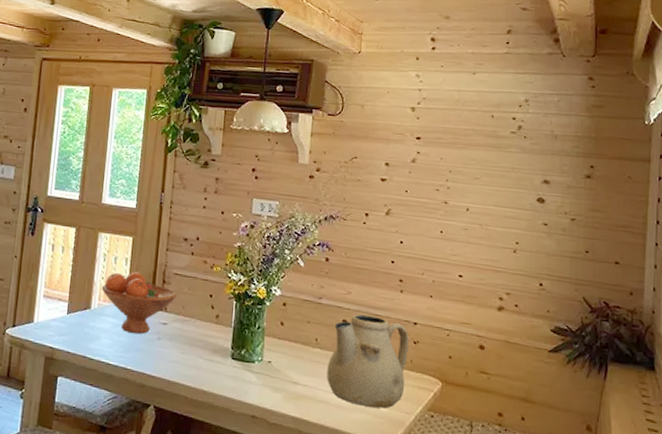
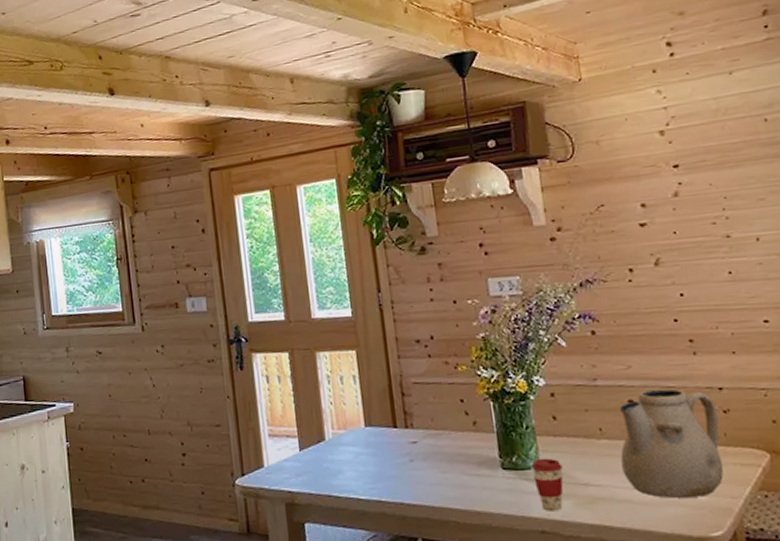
fruit bowl: present [101,271,177,334] -> none [332,389,422,460]
coffee cup: none [255,355,280,401] -> present [531,458,564,511]

